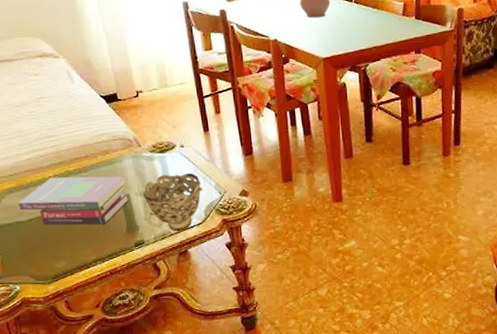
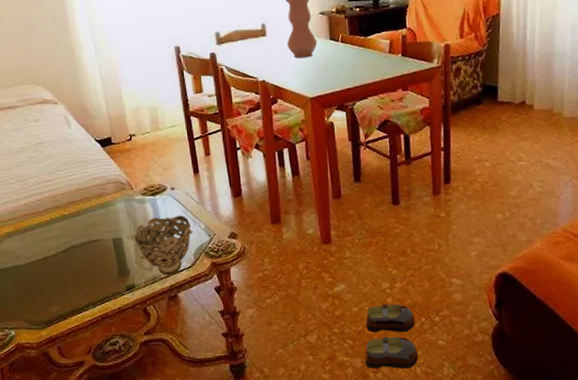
books: present [18,176,129,225] -> none [16,219,121,270]
slippers: none [373,259,425,320] -> present [365,304,419,369]

